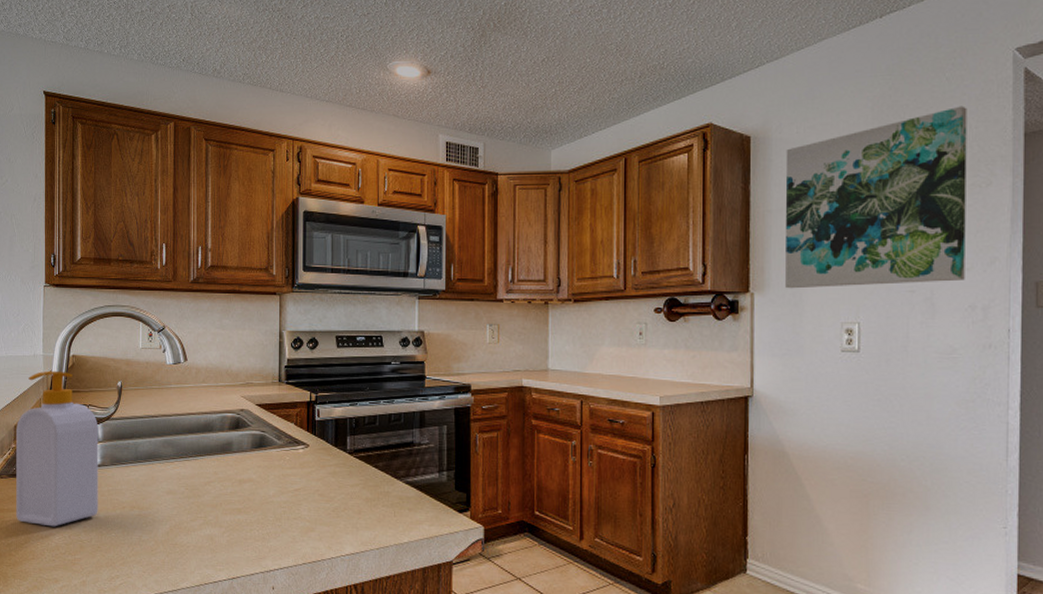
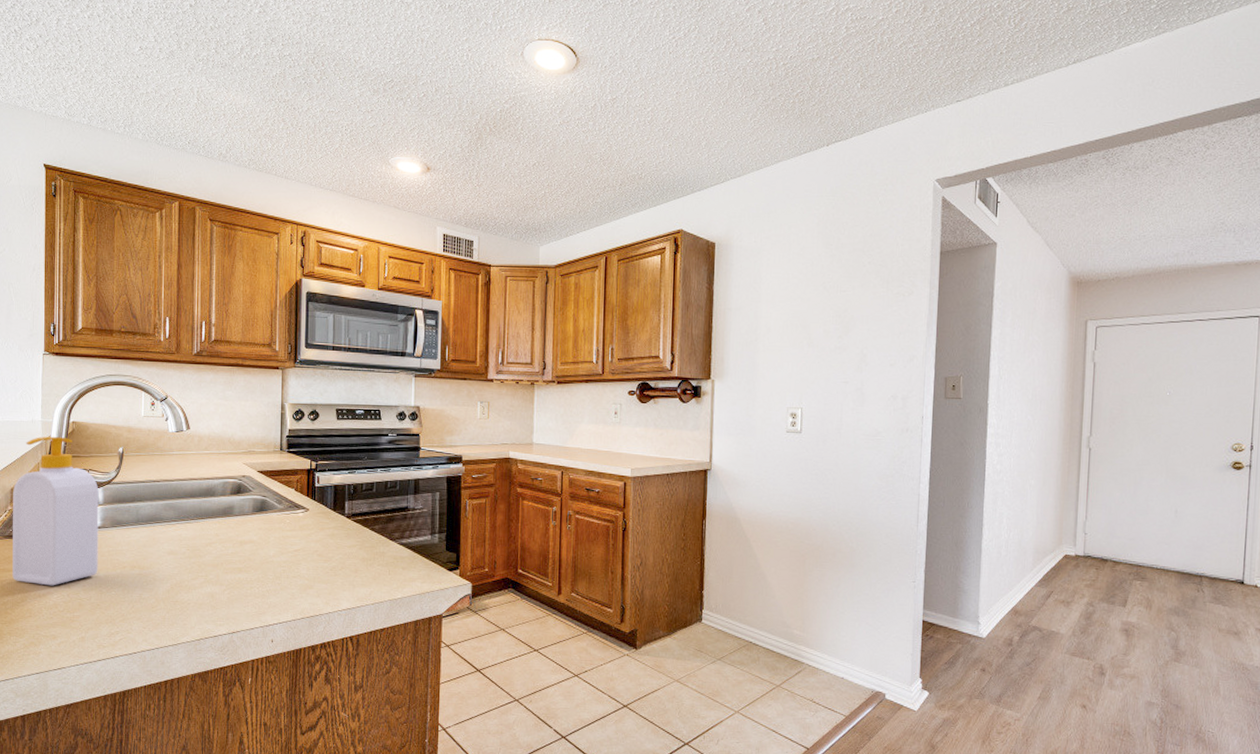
wall art: present [785,106,967,289] -> none [741,226,896,377]

